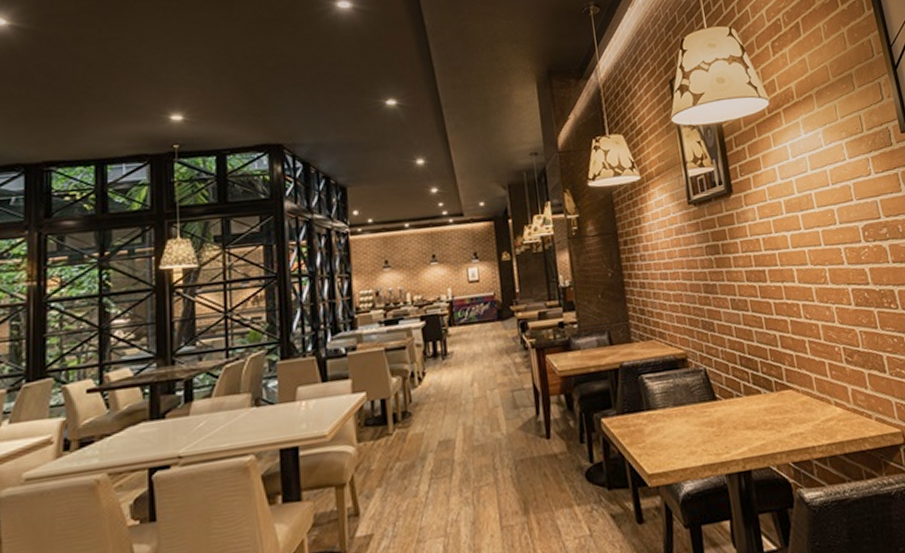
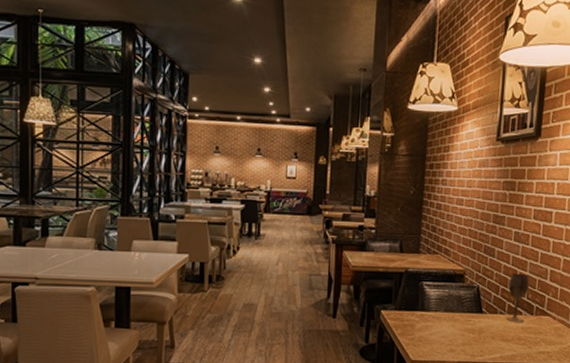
wine glass: none [737,345,766,405] -> present [505,273,530,323]

